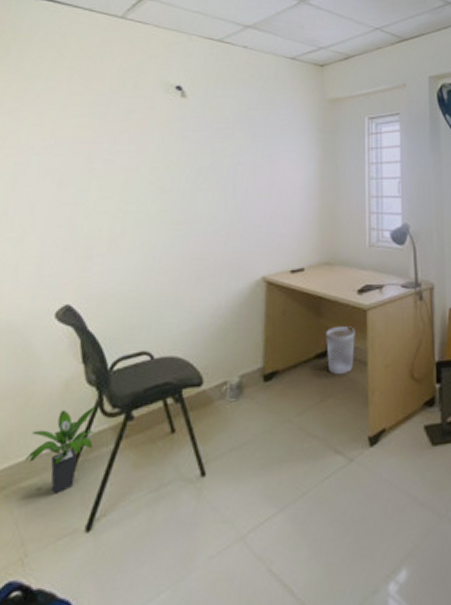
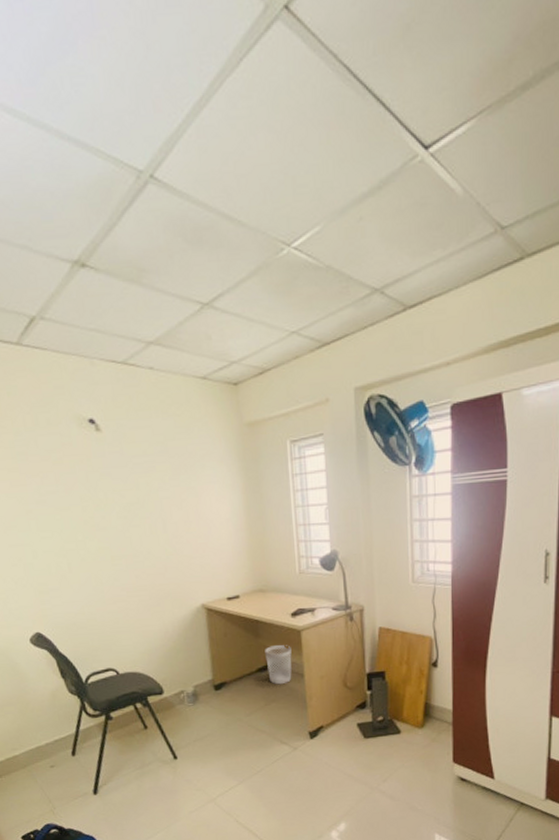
potted plant: present [26,405,96,495] -> none [36,709,85,770]

